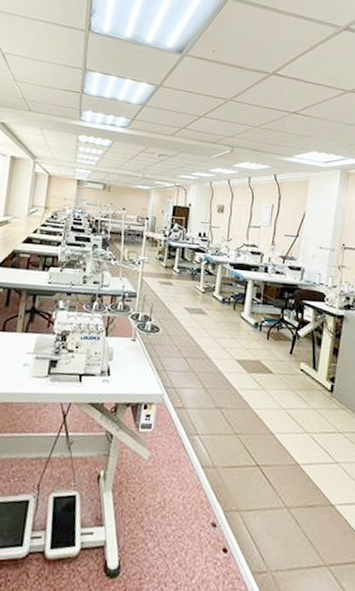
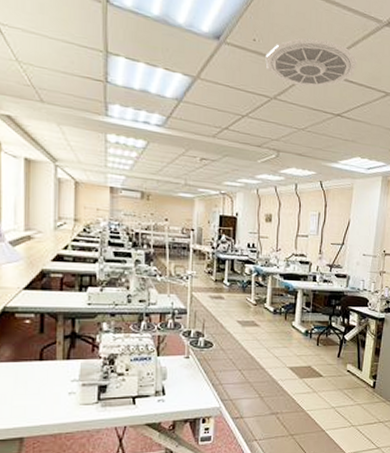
ceiling vent: none [223,46,314,89] -> present [265,37,357,88]

